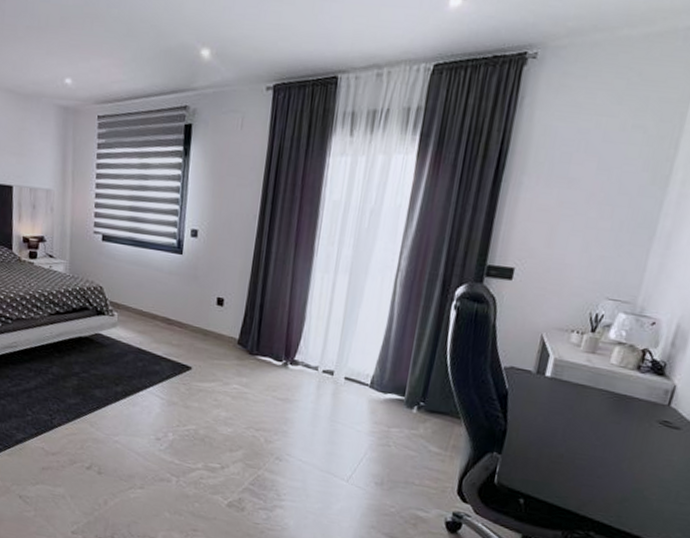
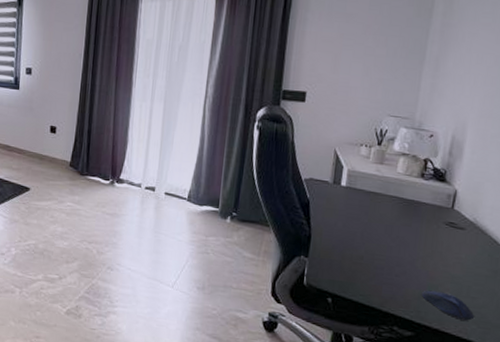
computer mouse: none [624,494,682,529] -> present [421,290,475,321]

